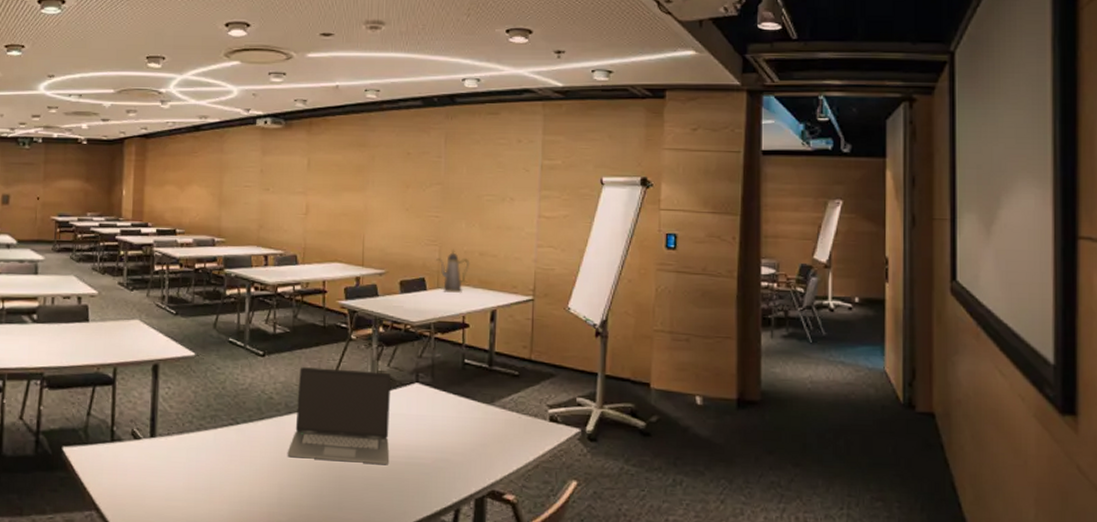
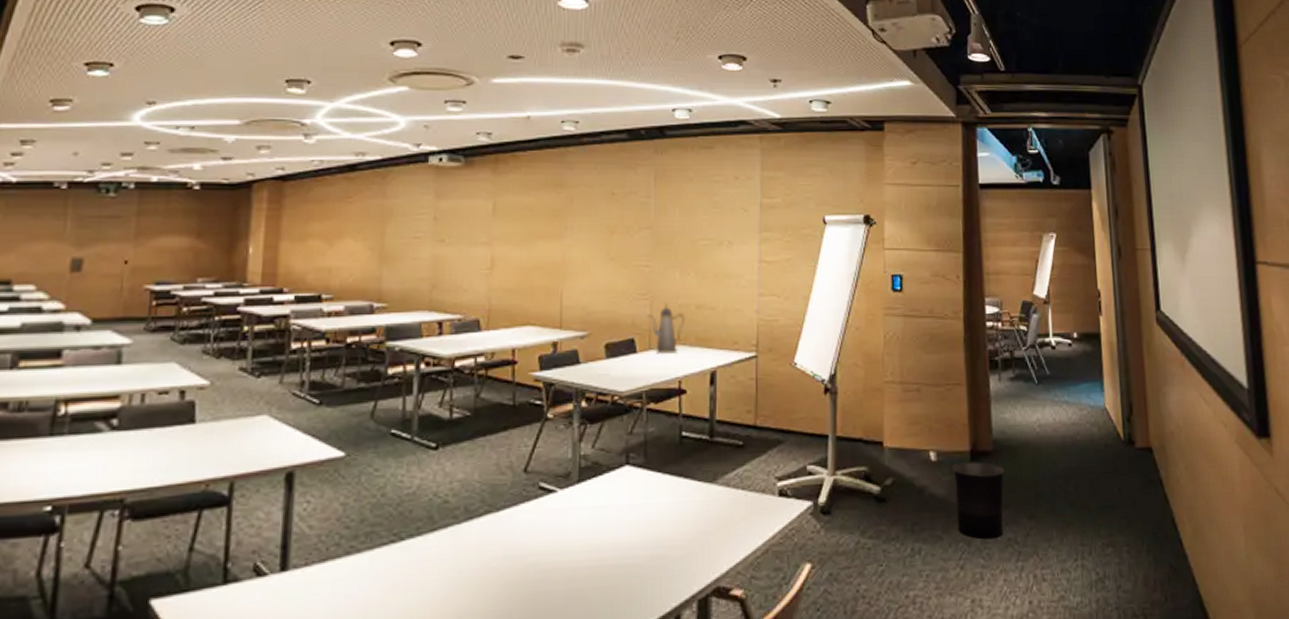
laptop: present [287,367,392,464] -> none [467,456,597,576]
waste bin: none [717,408,771,480] -> present [951,462,1004,540]

